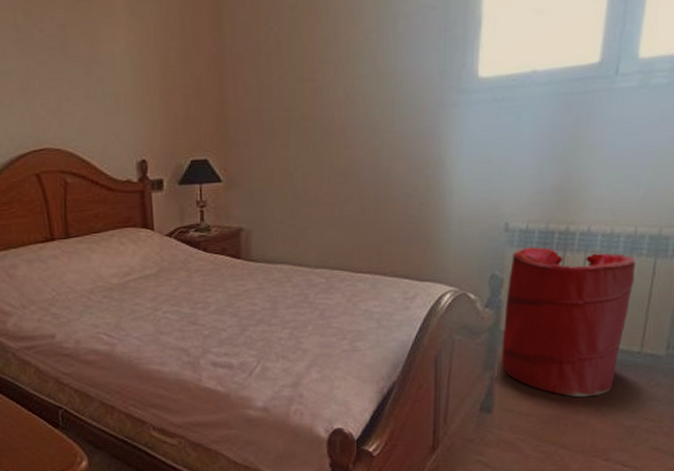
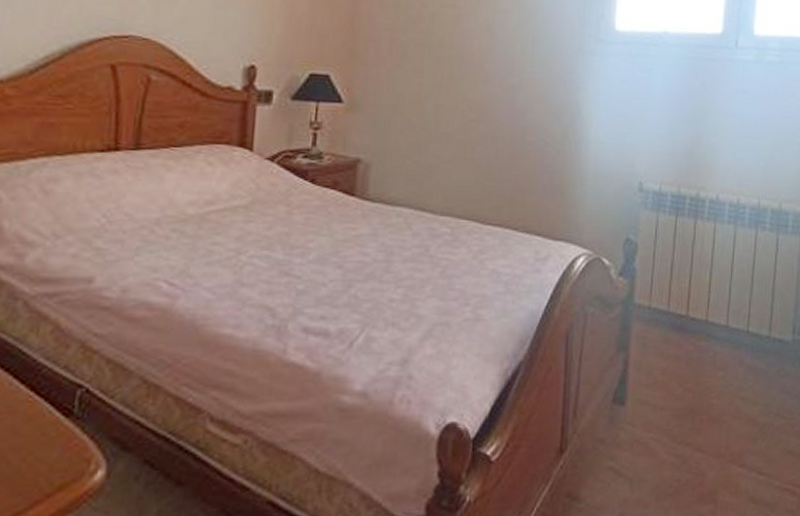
laundry hamper: present [501,247,636,397] -> none [635,212,761,388]

